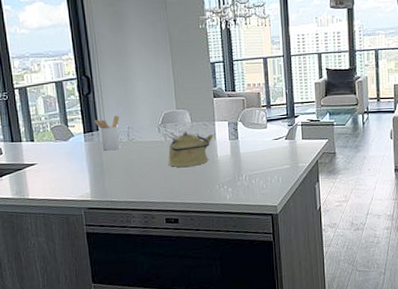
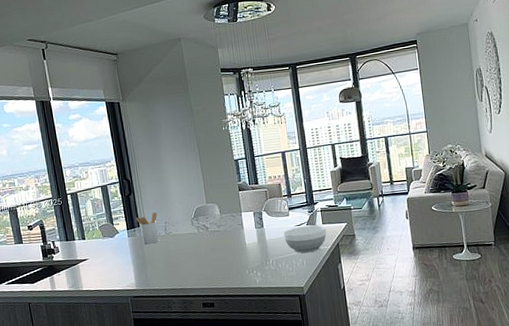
kettle: present [168,131,213,167] -> none [201,222,241,256]
bowl: none [259,140,306,169] -> present [283,225,327,253]

